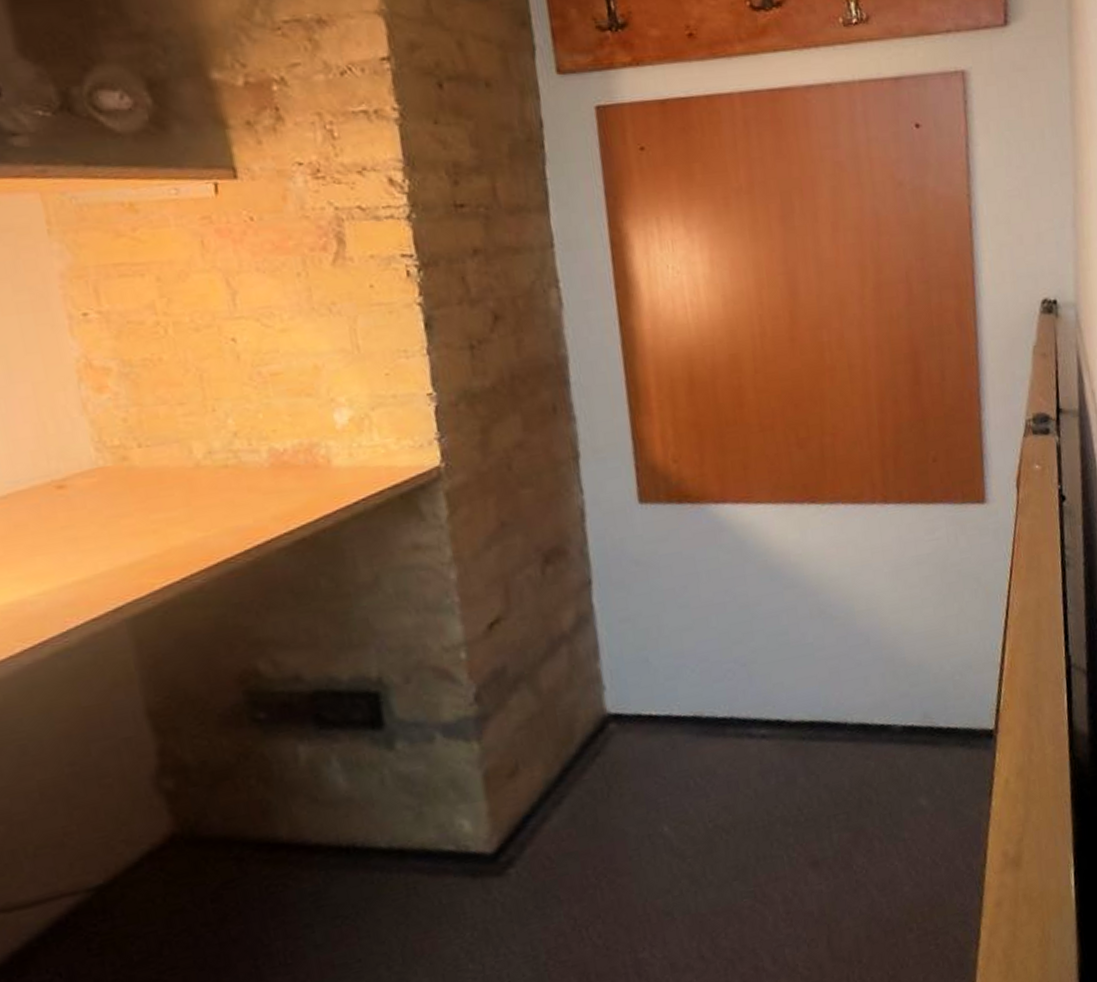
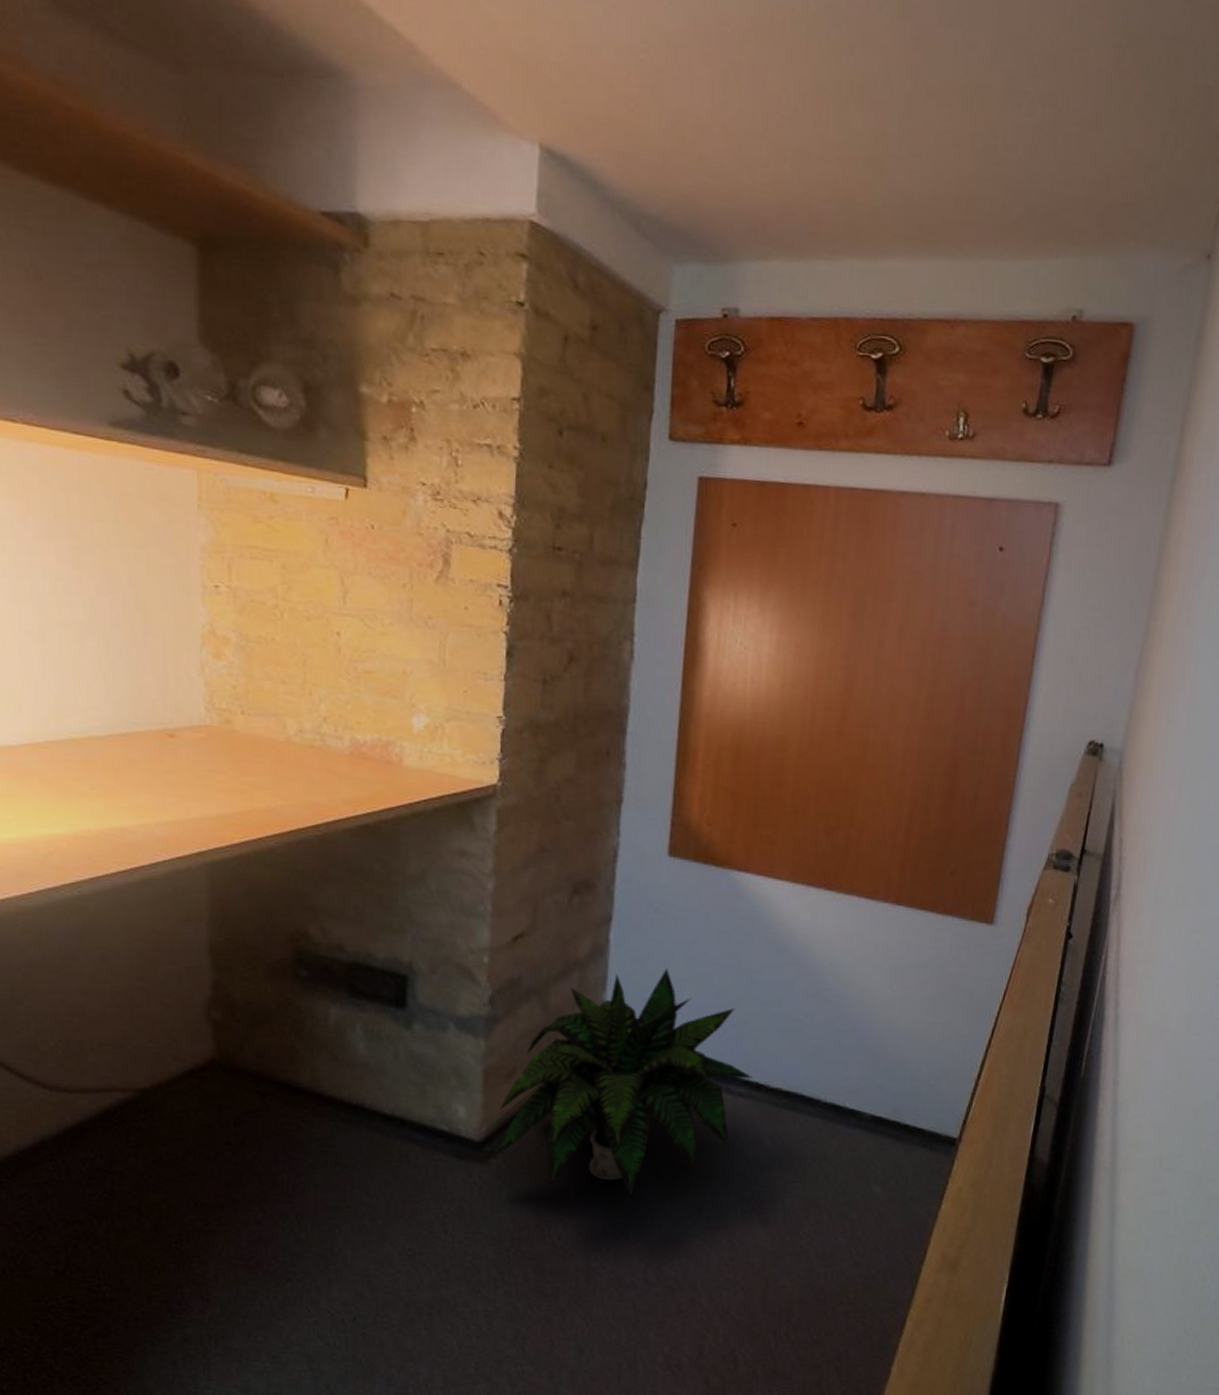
potted plant: none [506,621,774,881] -> present [489,967,754,1196]

